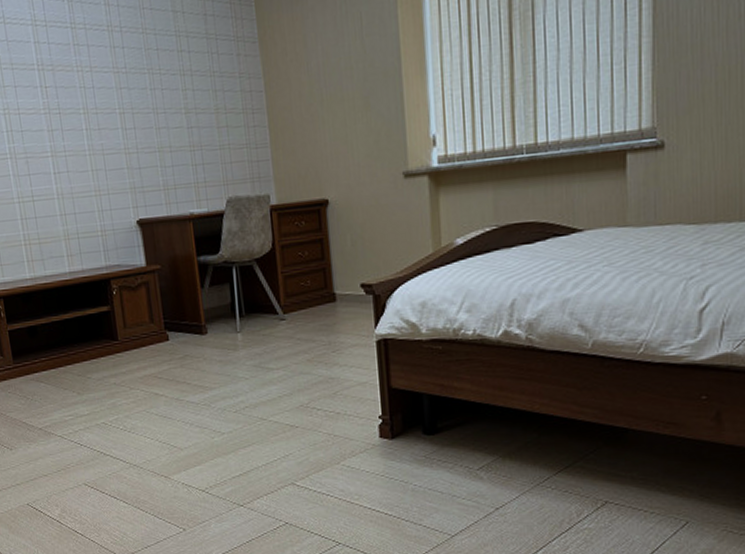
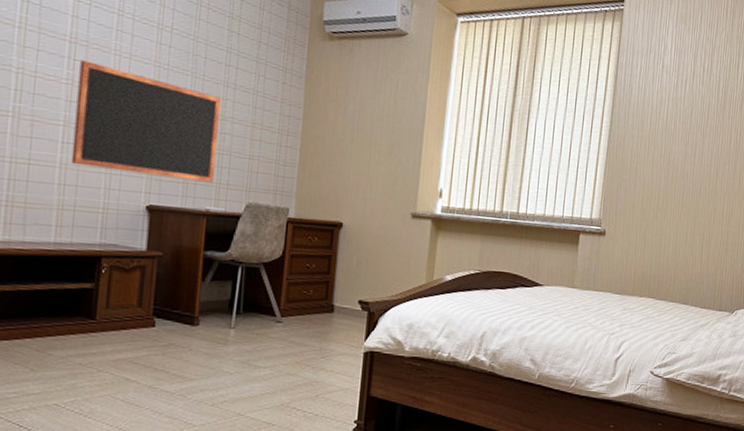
chalkboard: none [51,84,192,193] -> present [71,60,221,183]

